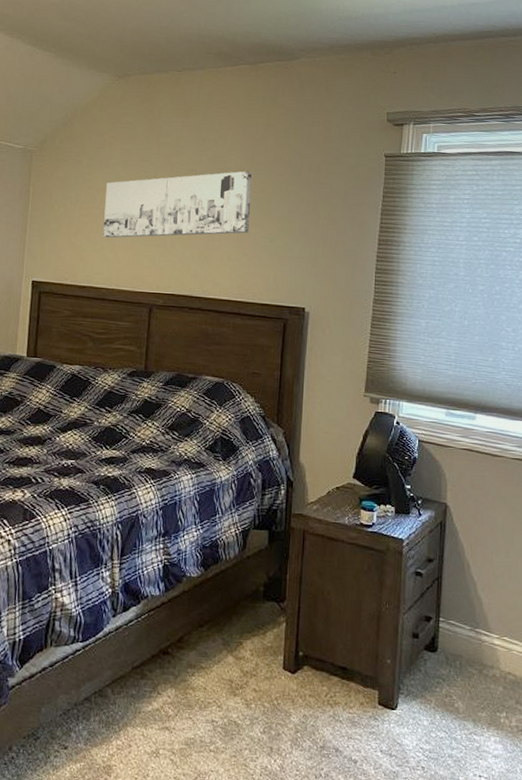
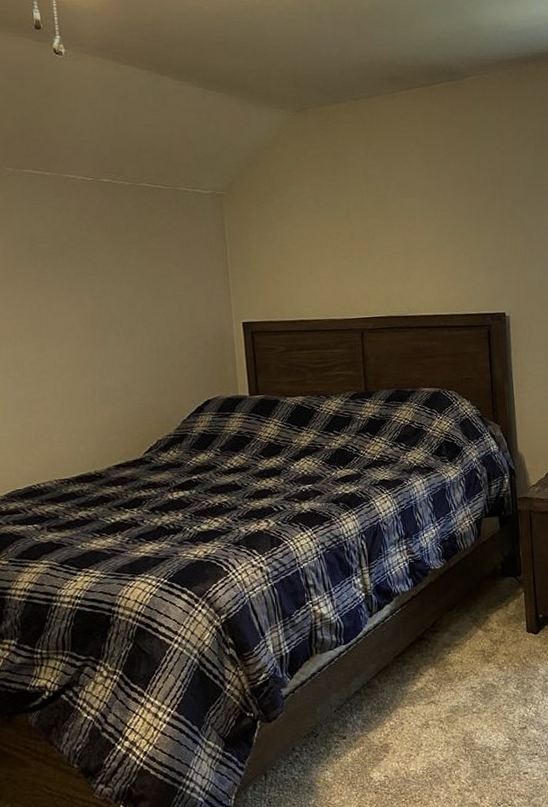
wall art: present [103,171,252,238] -> none [301,191,444,272]

